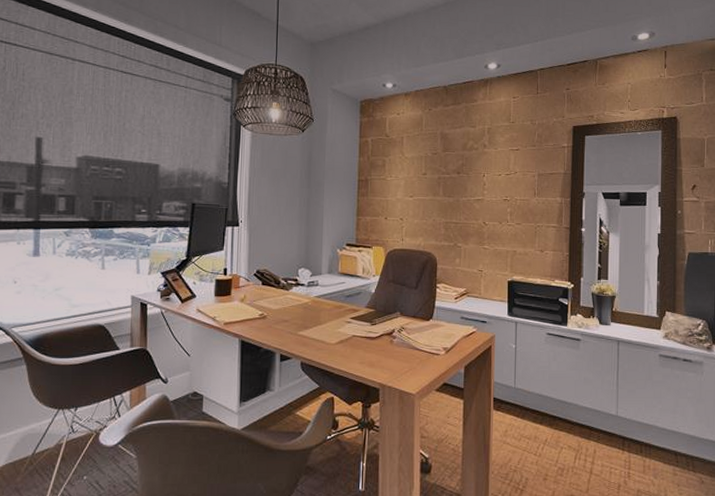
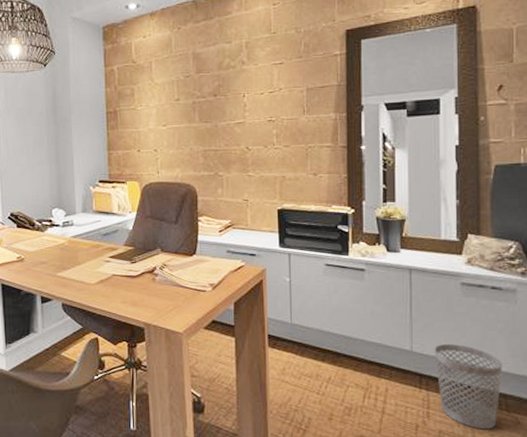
wastebasket: none [635,410,690,489] -> present [434,344,502,430]

